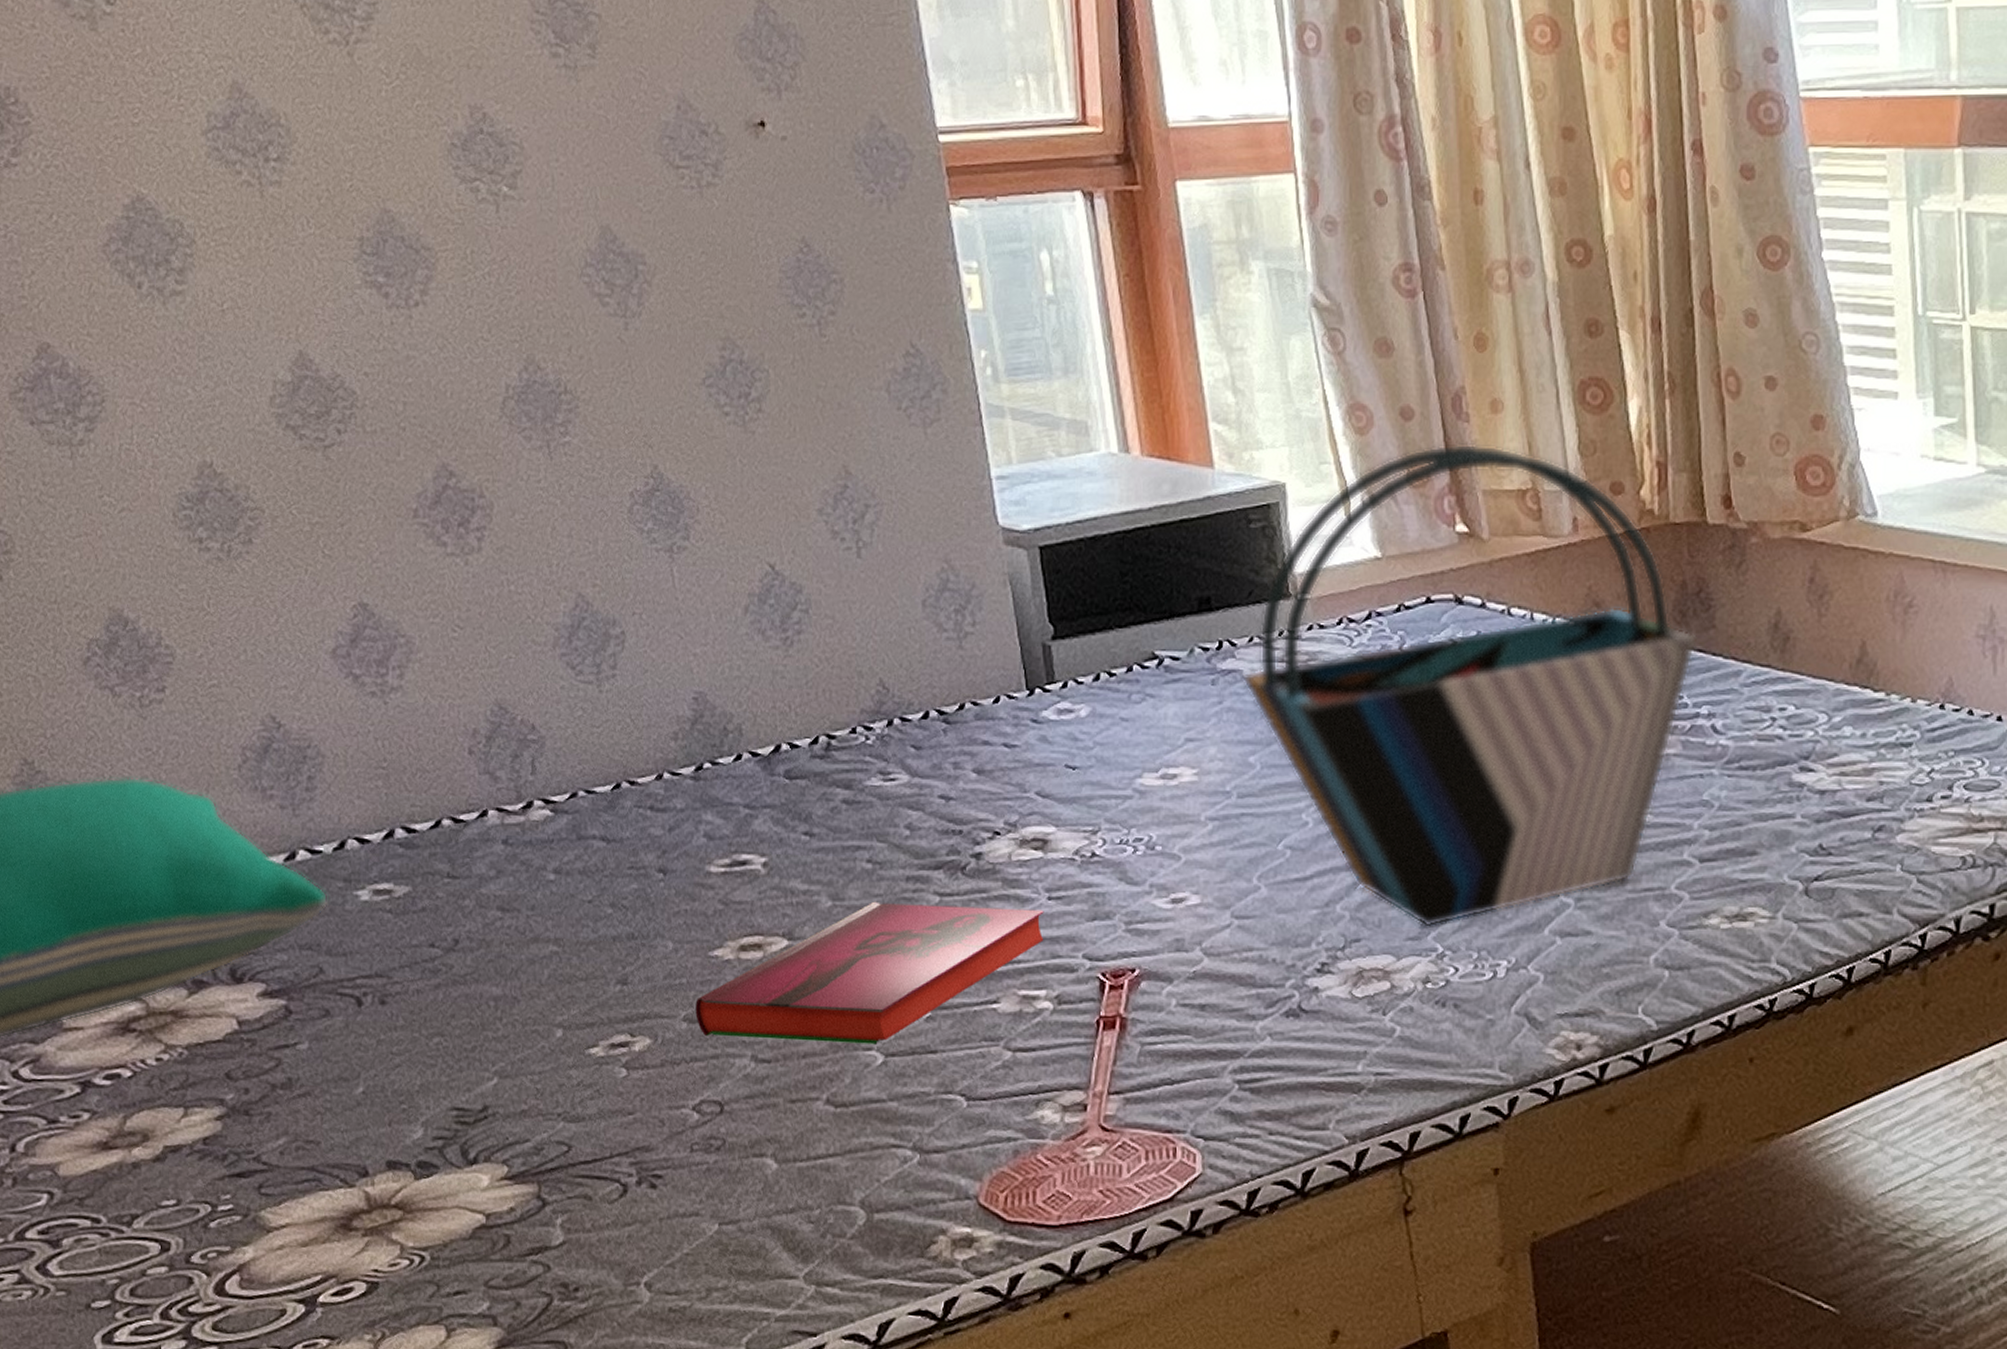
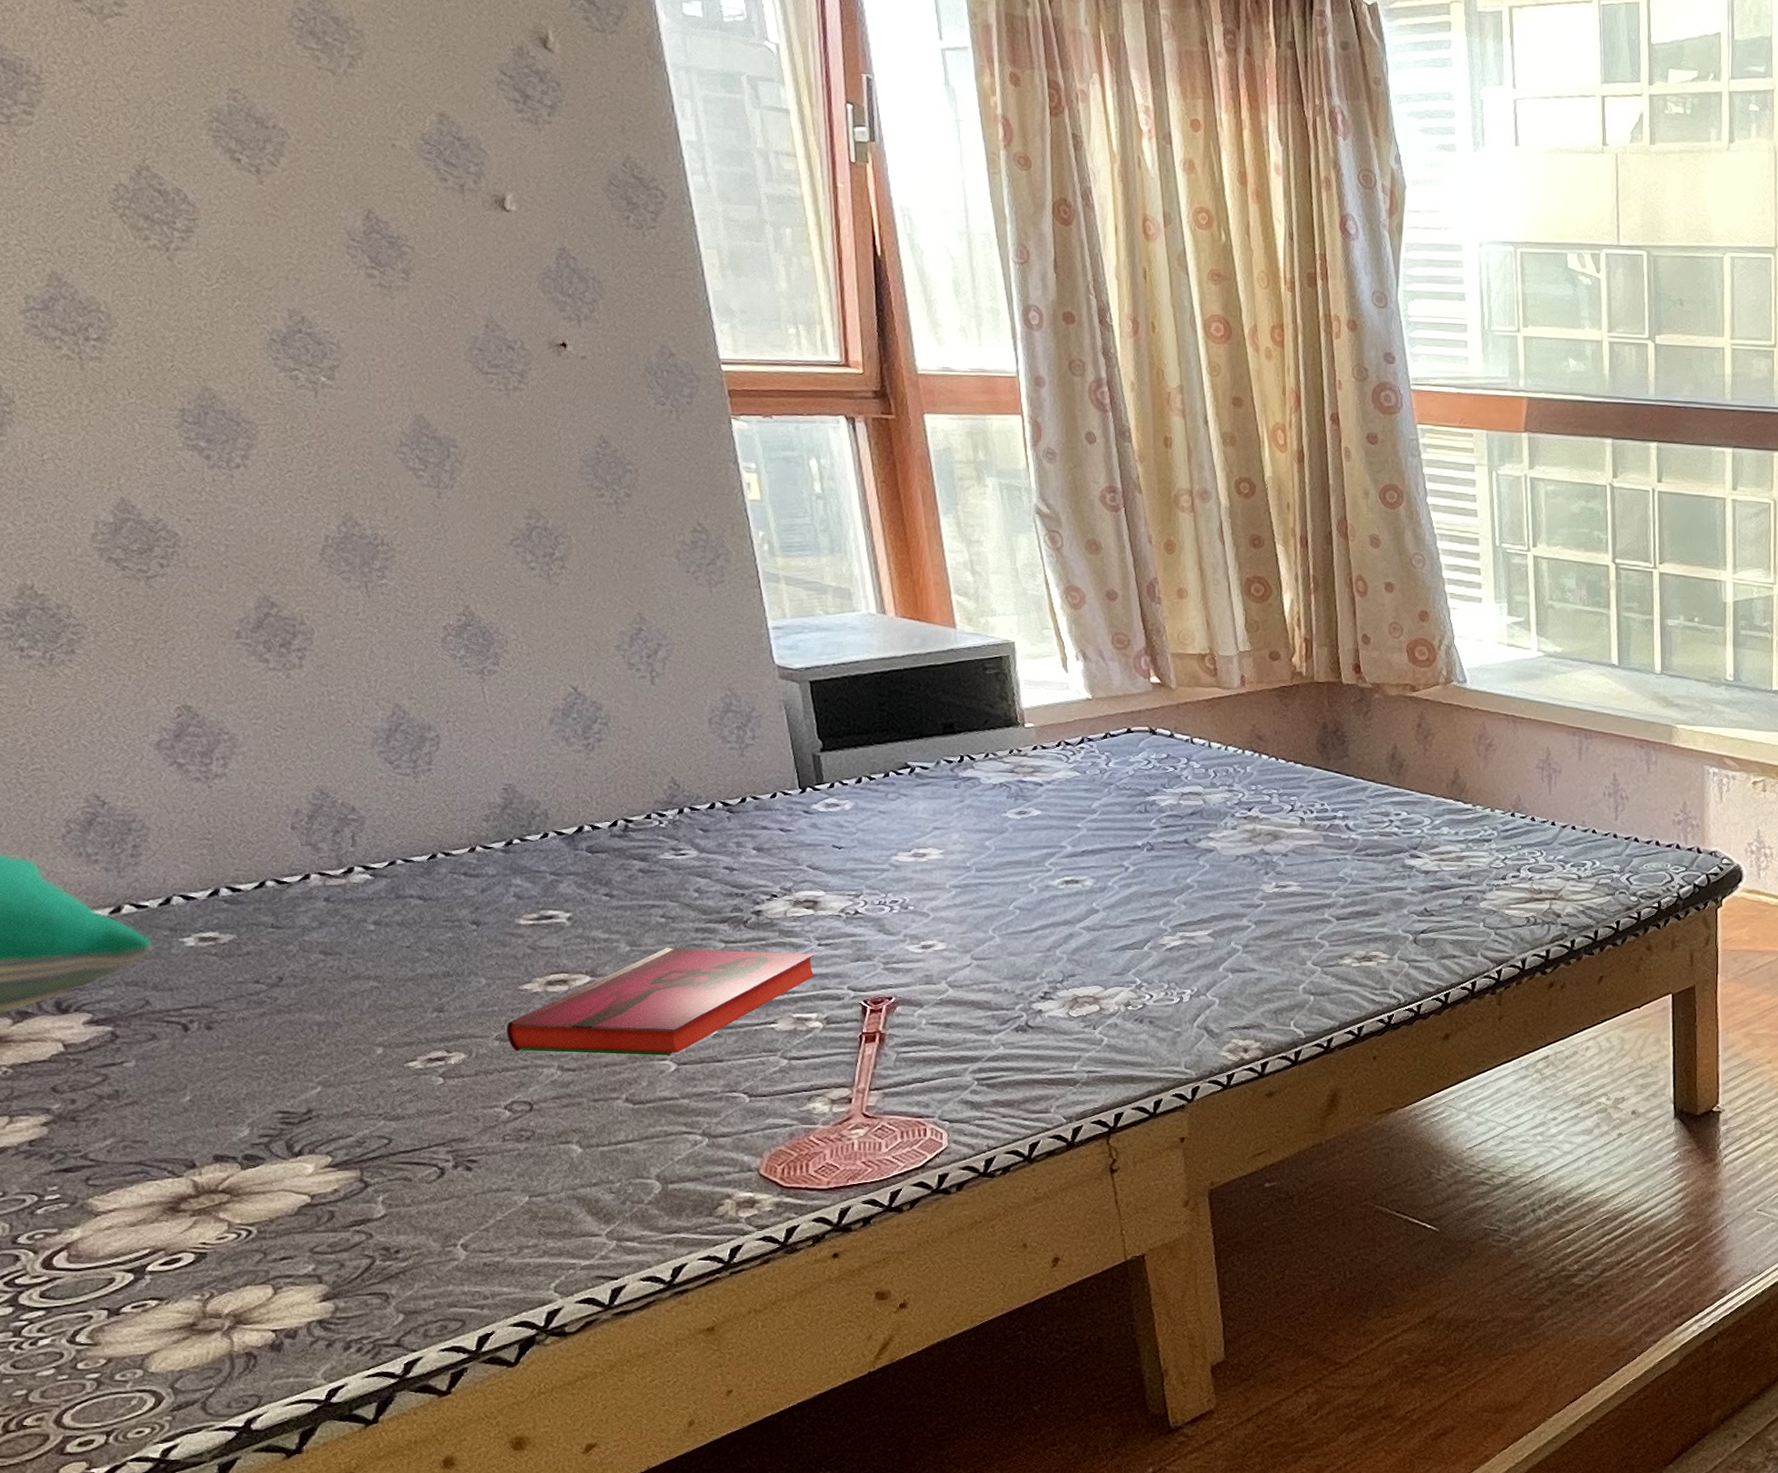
tote bag: present [1241,443,1698,929] -> none [979,619,1336,967]

